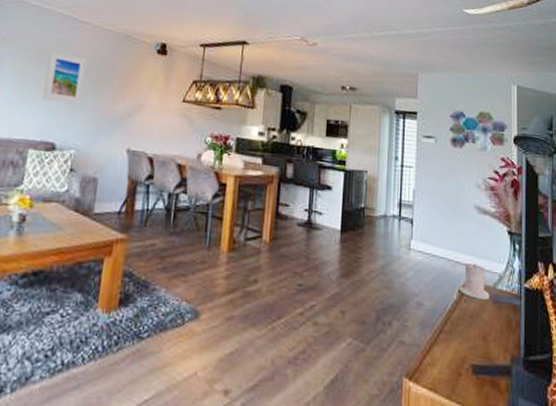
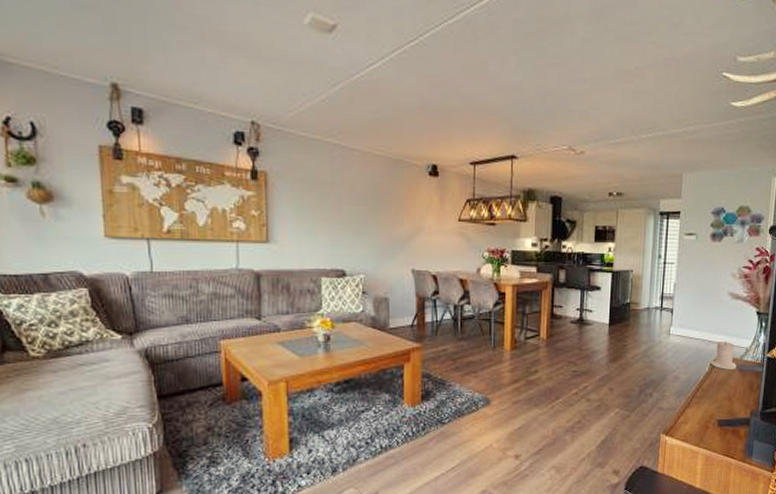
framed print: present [42,51,88,105] -> none [325,182,363,232]

